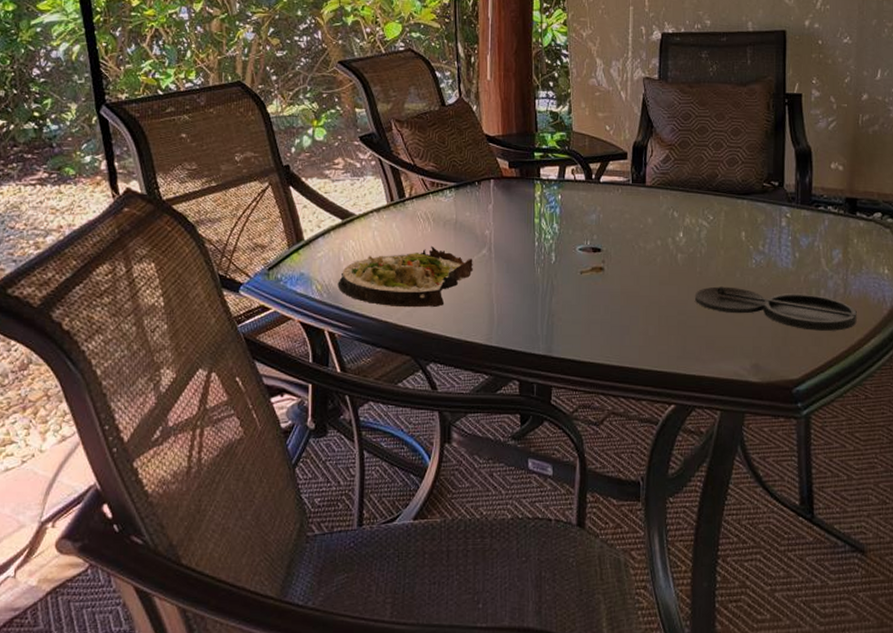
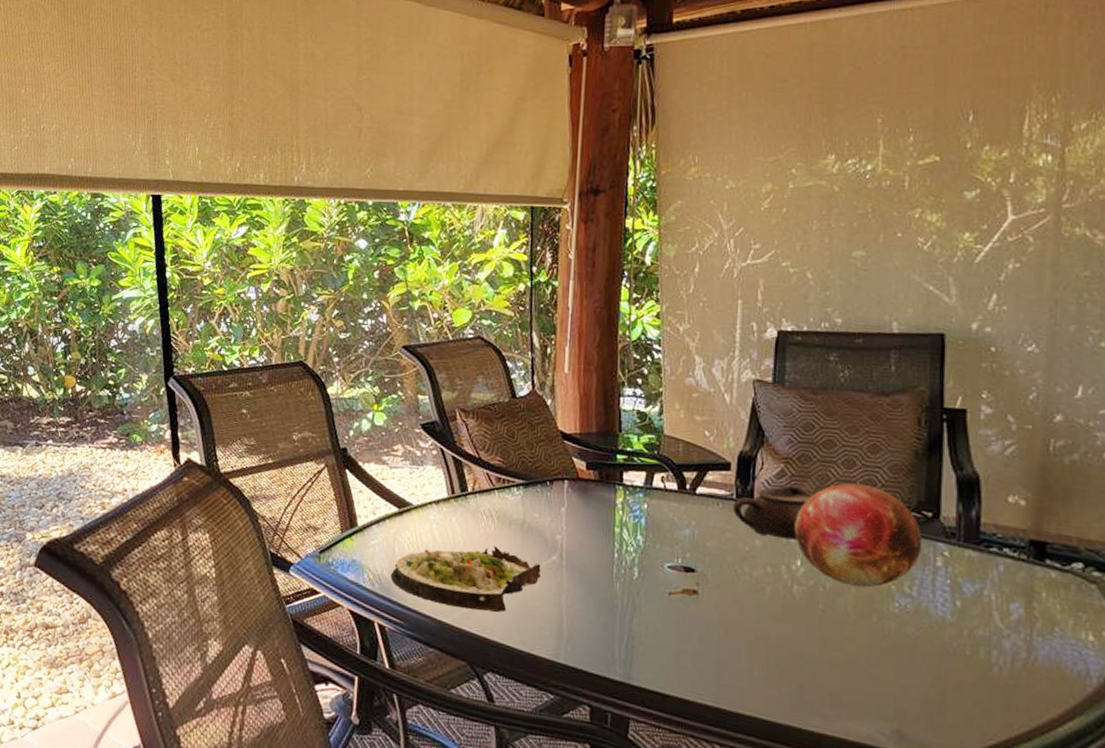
teapot: none [629,168,692,215] -> present [732,485,815,540]
decorative orb: none [678,162,772,250] -> present [795,483,922,588]
plate: present [695,286,857,331] -> none [816,629,1046,705]

